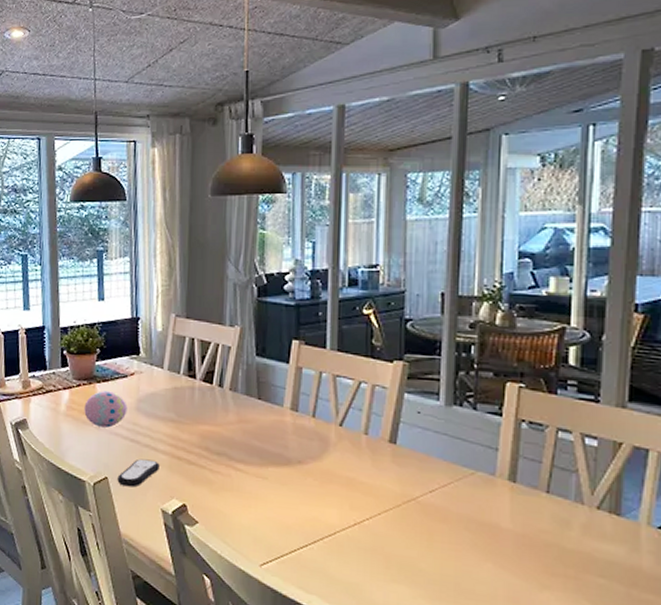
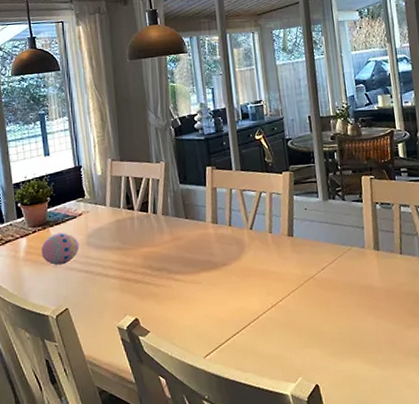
remote control: present [117,458,160,487] -> none [77,285,112,314]

